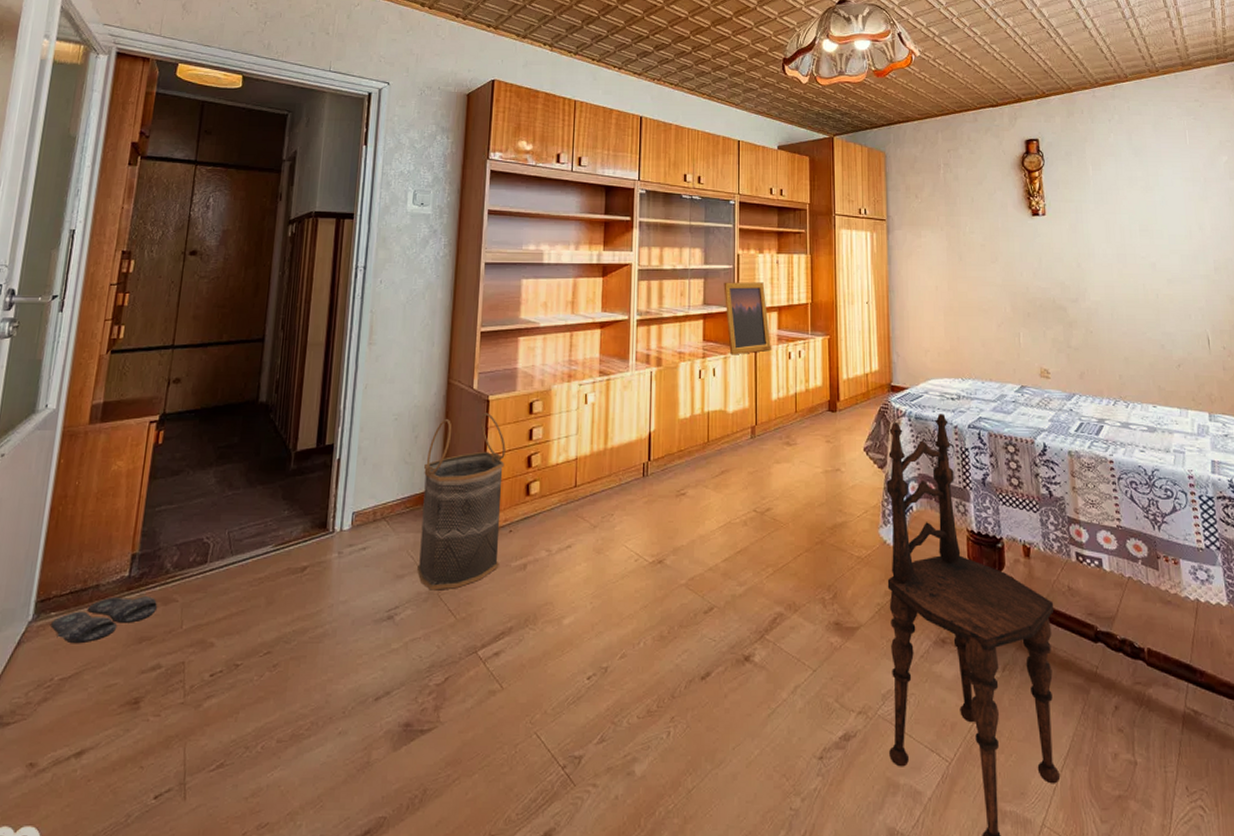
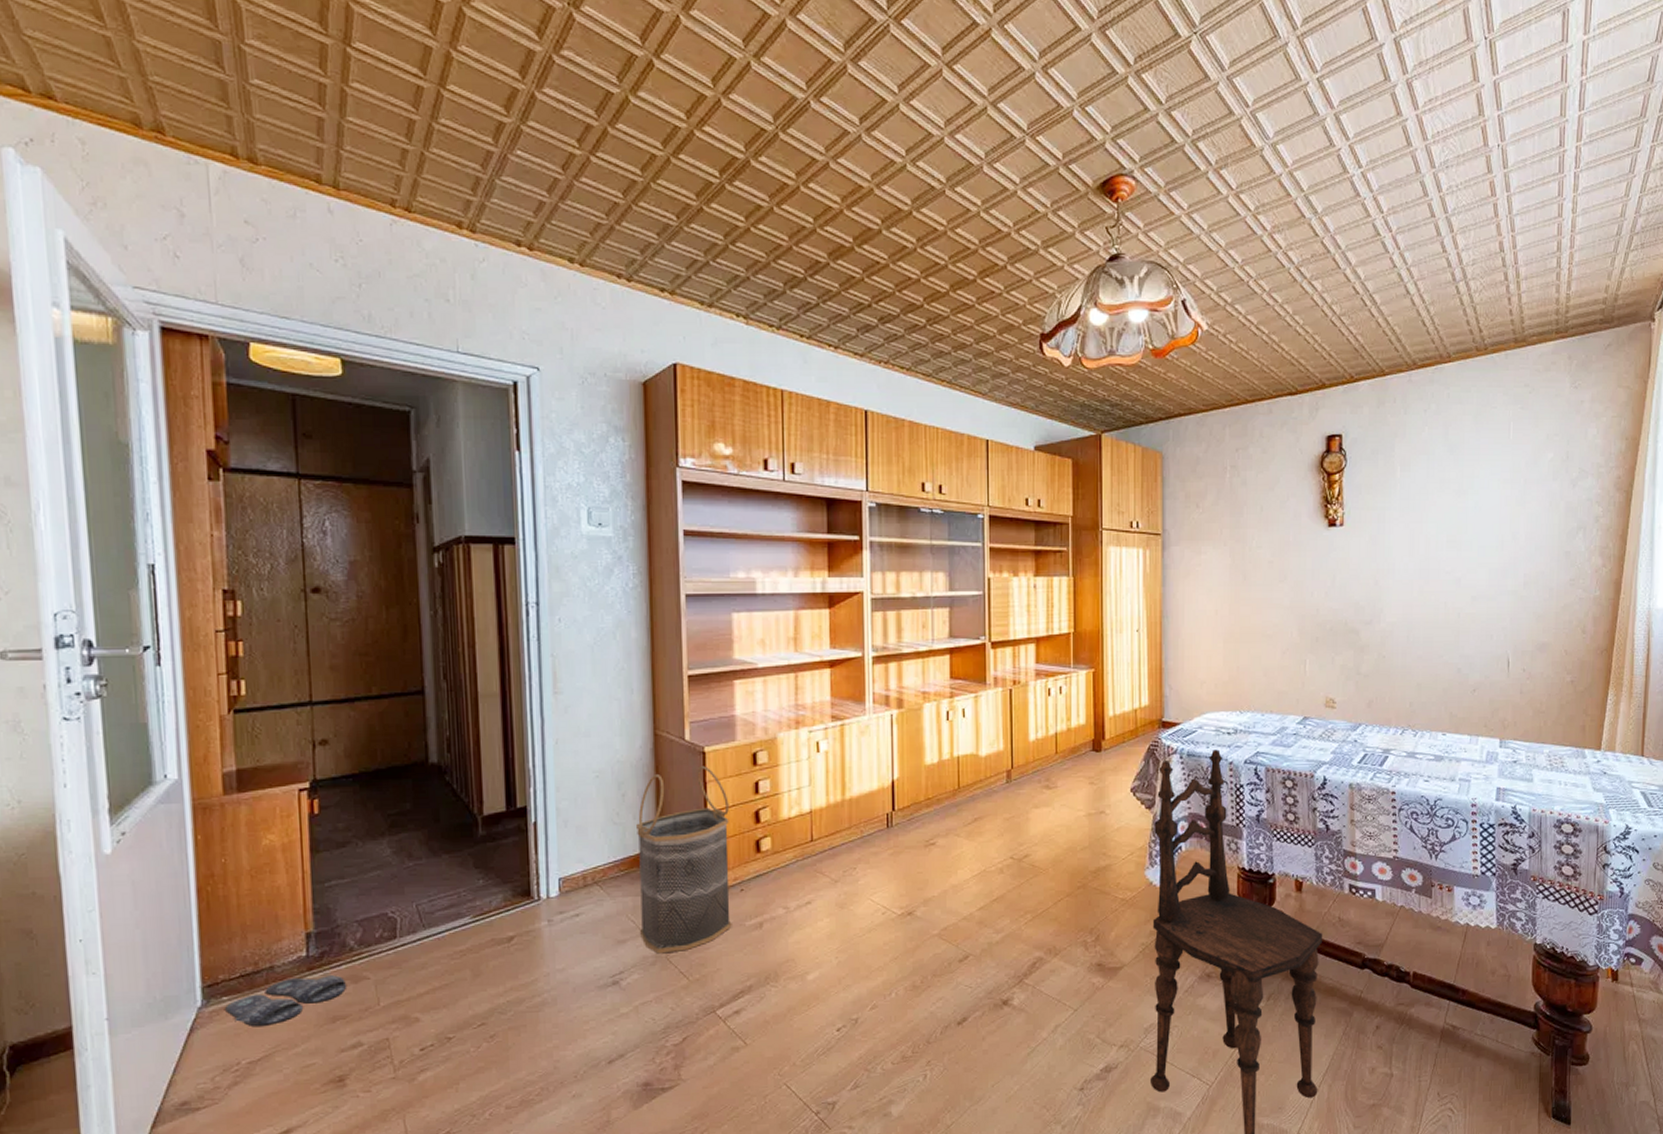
picture frame: present [723,282,771,355] -> none [972,610,1028,694]

